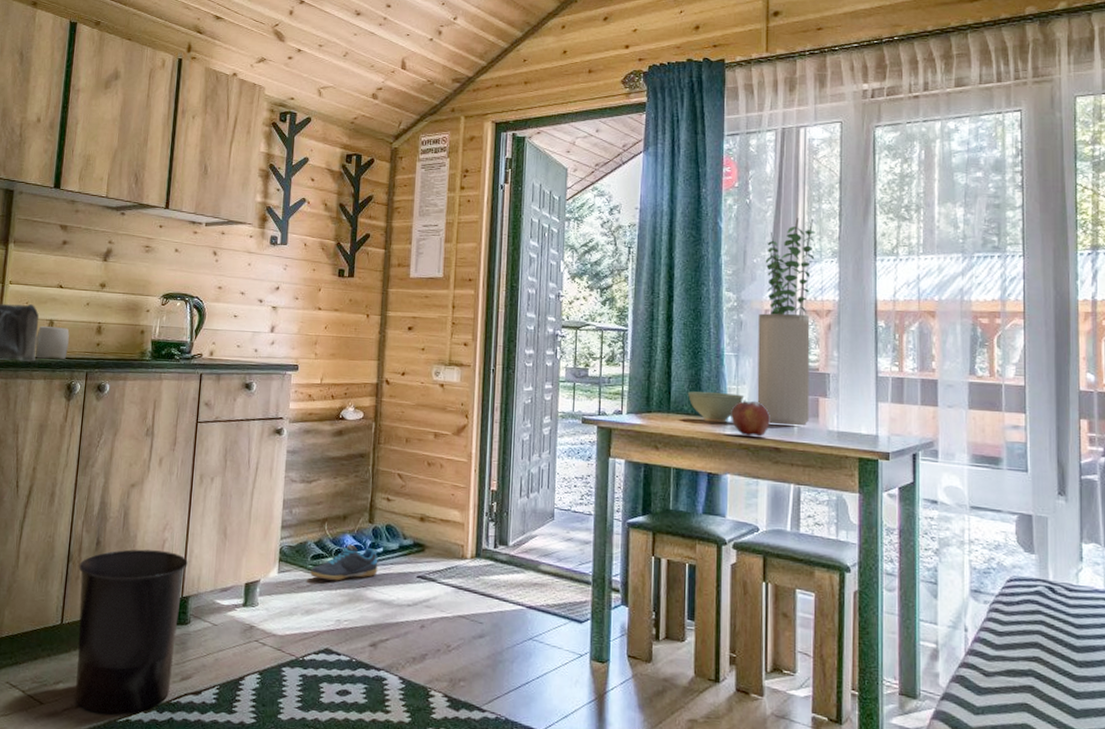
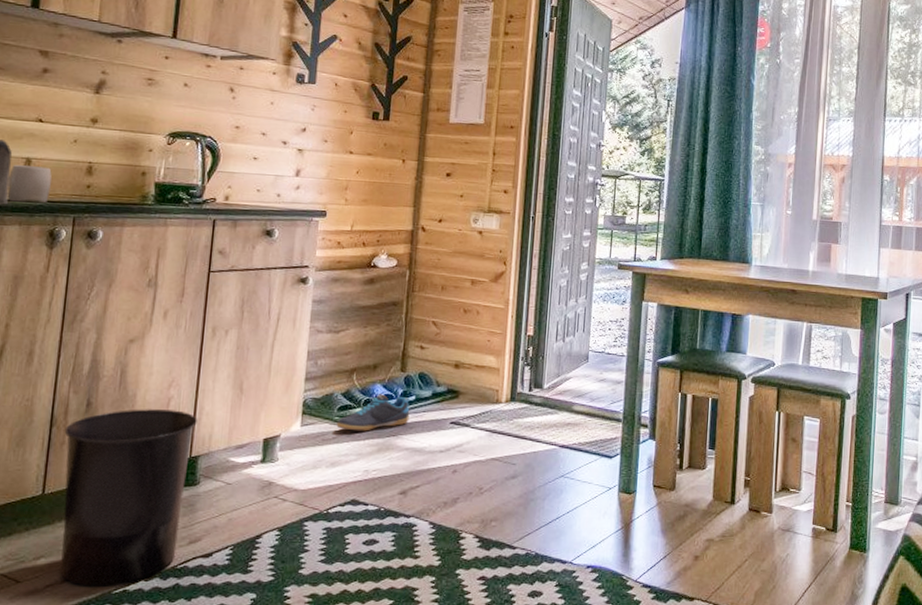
bowl: present [687,391,745,423] -> none [716,238,768,267]
fruit: present [731,400,770,437] -> none [754,246,789,280]
vase: present [757,218,815,426] -> none [778,79,836,270]

